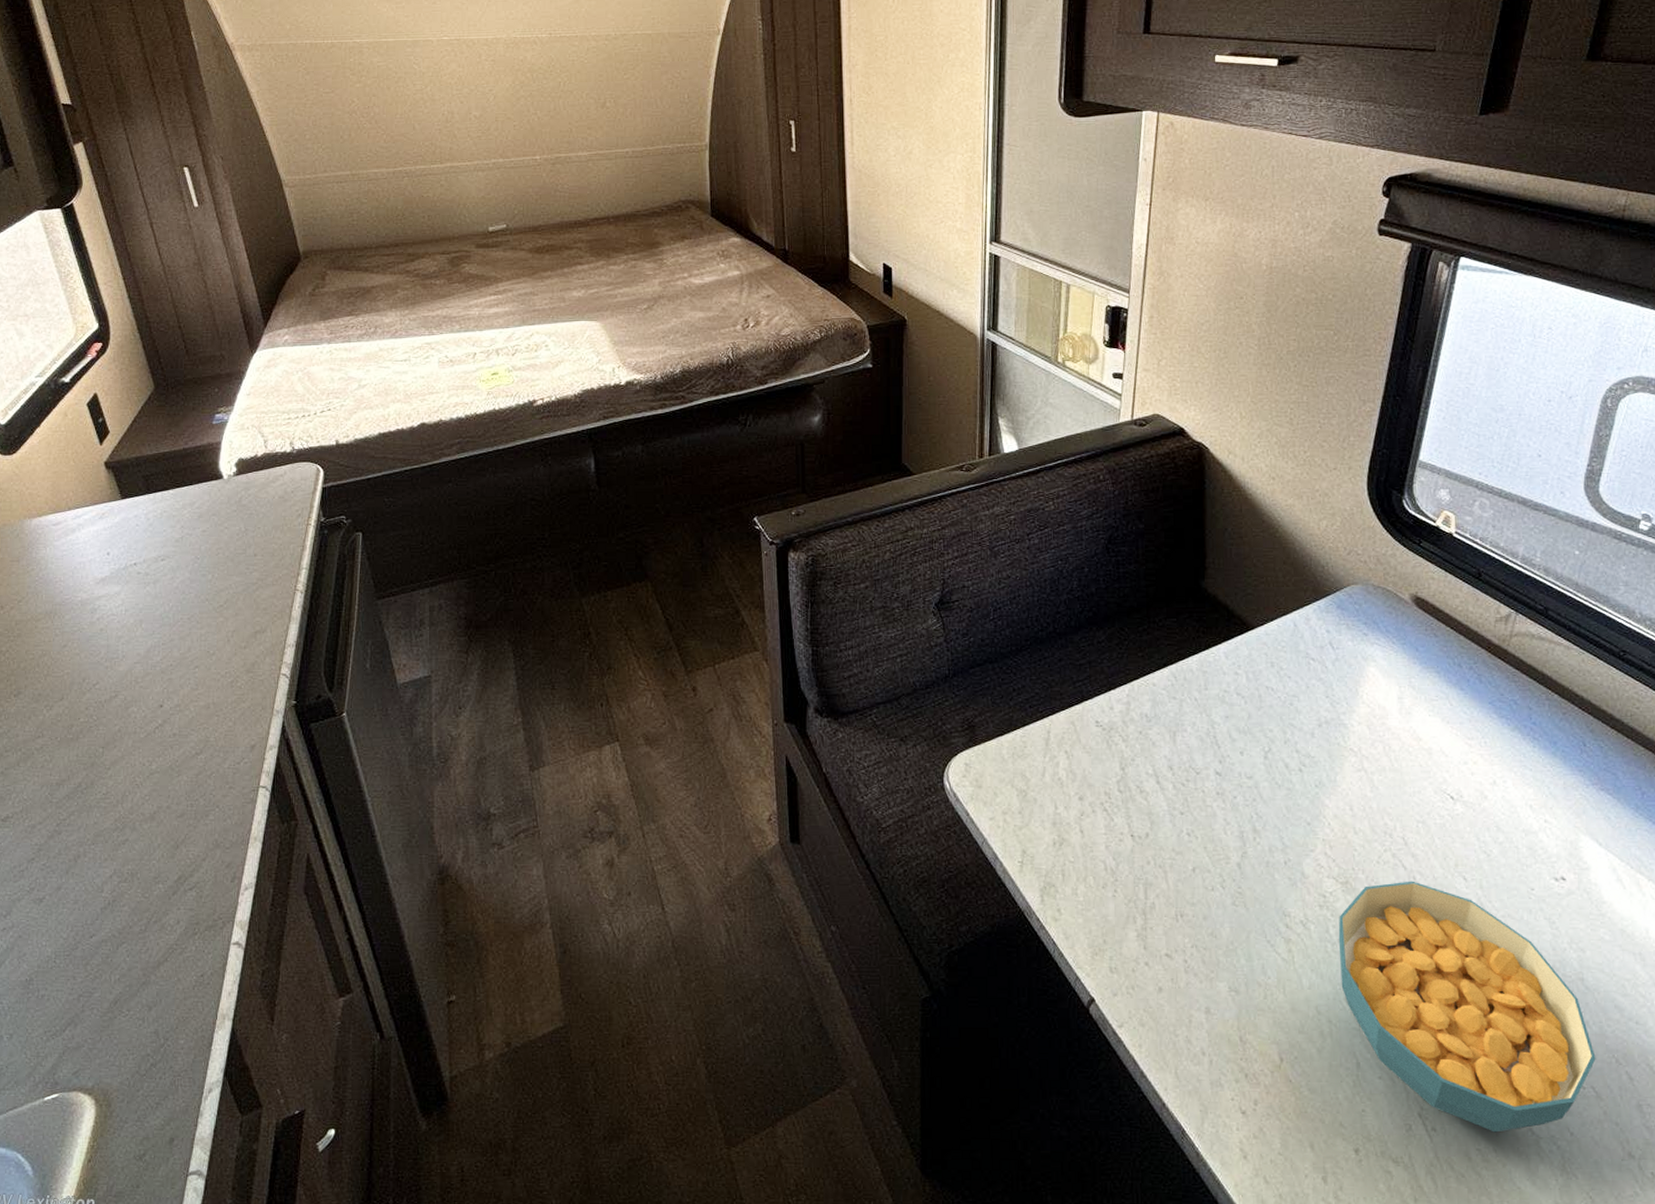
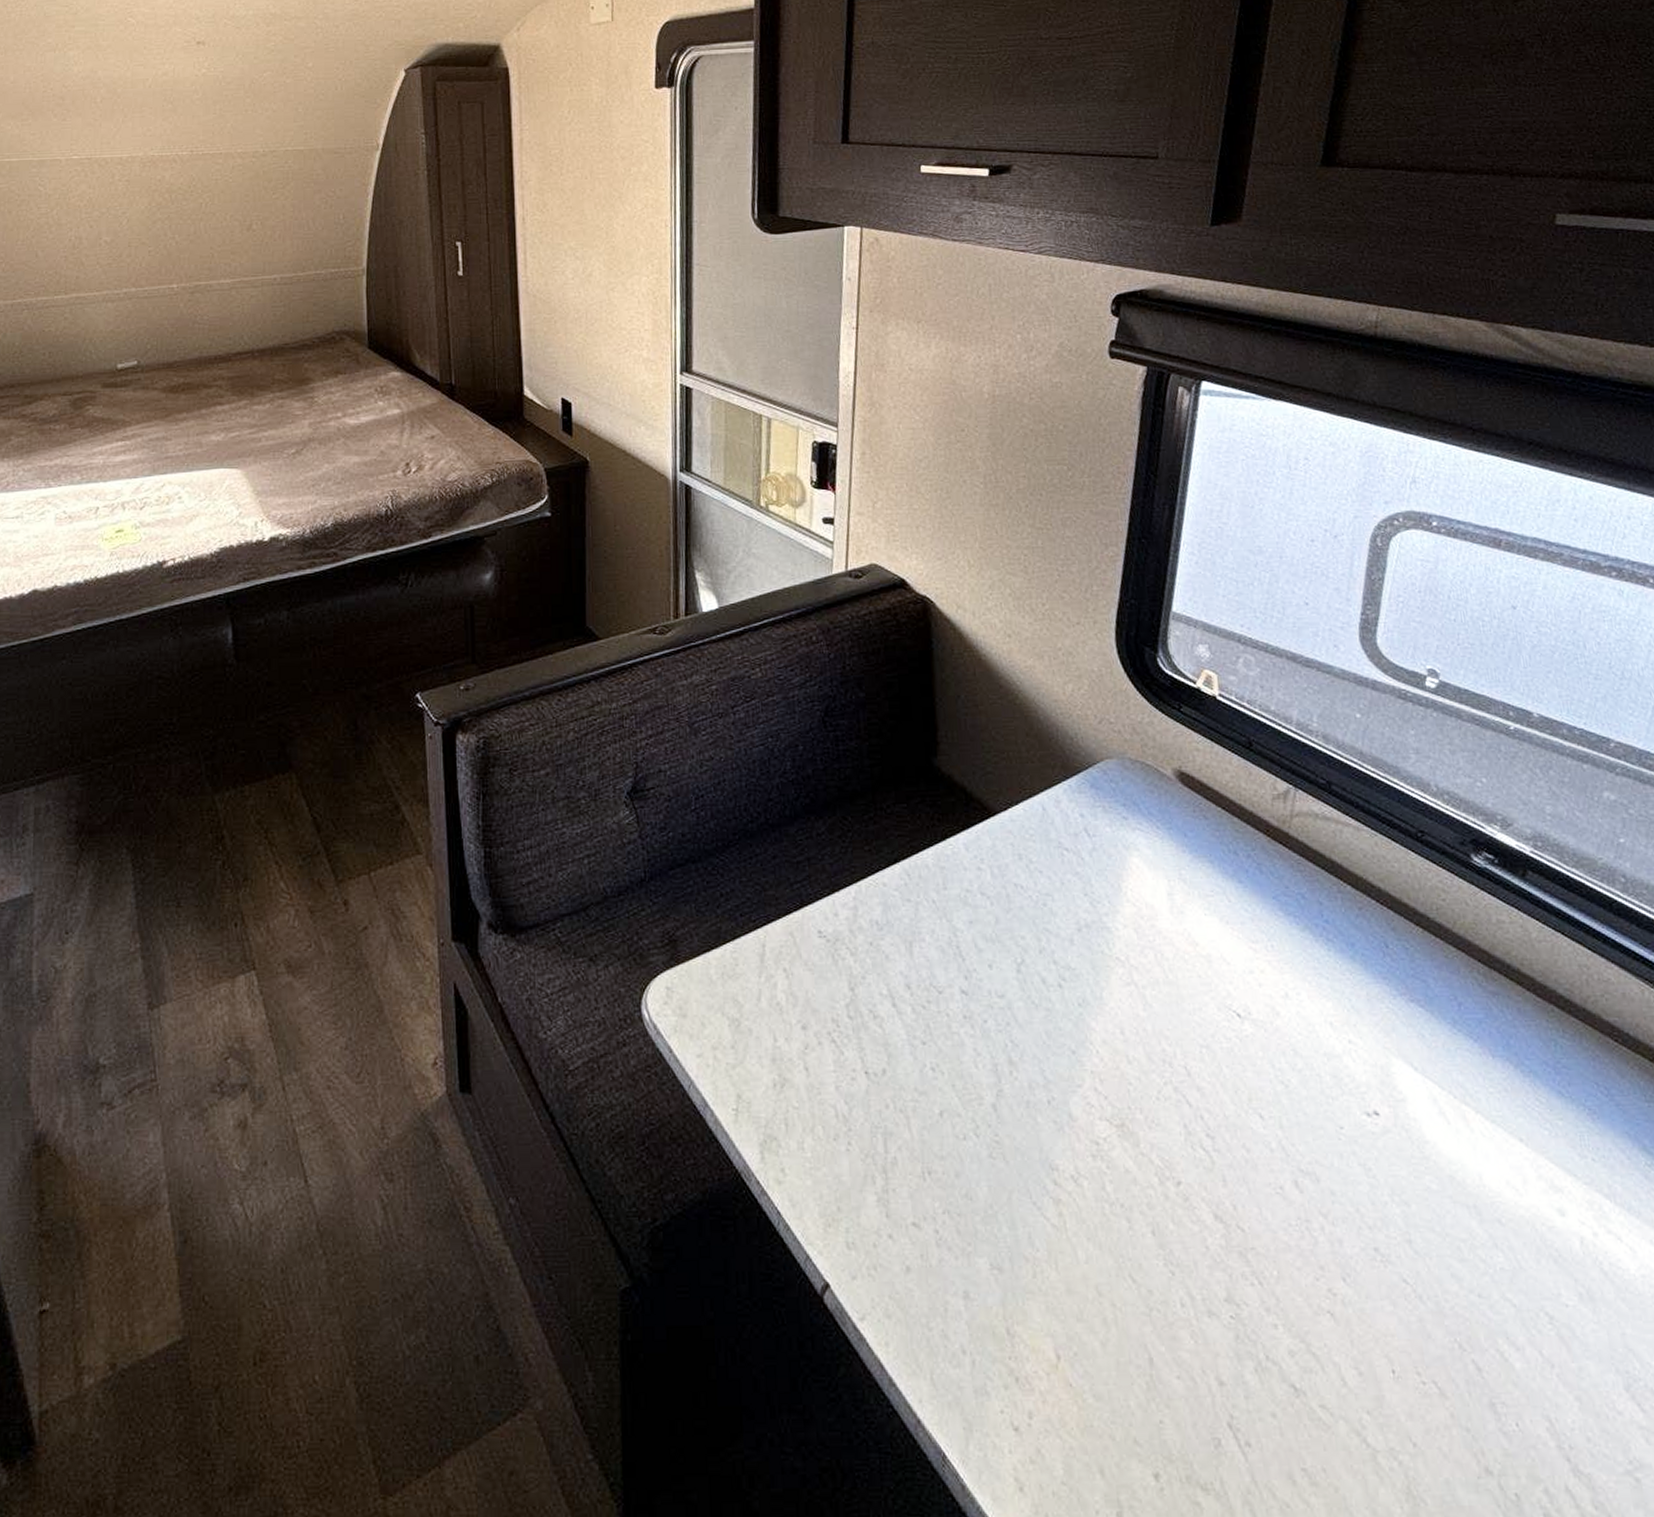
cereal bowl: present [1338,881,1596,1133] -> none [1116,1121,1435,1446]

